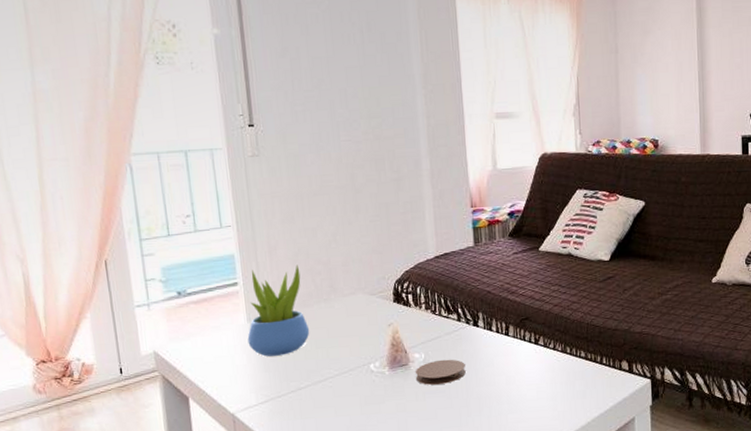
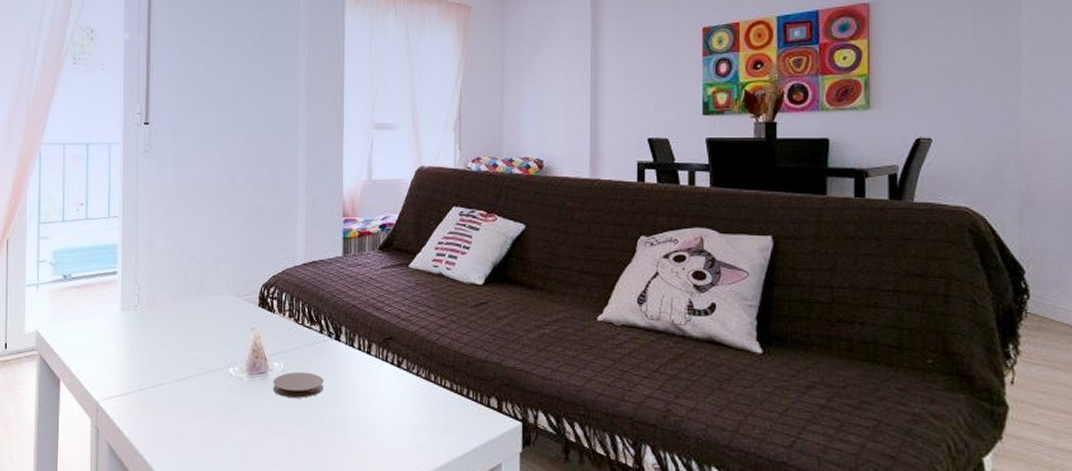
succulent plant: present [247,264,310,357] -> none [119,259,177,348]

